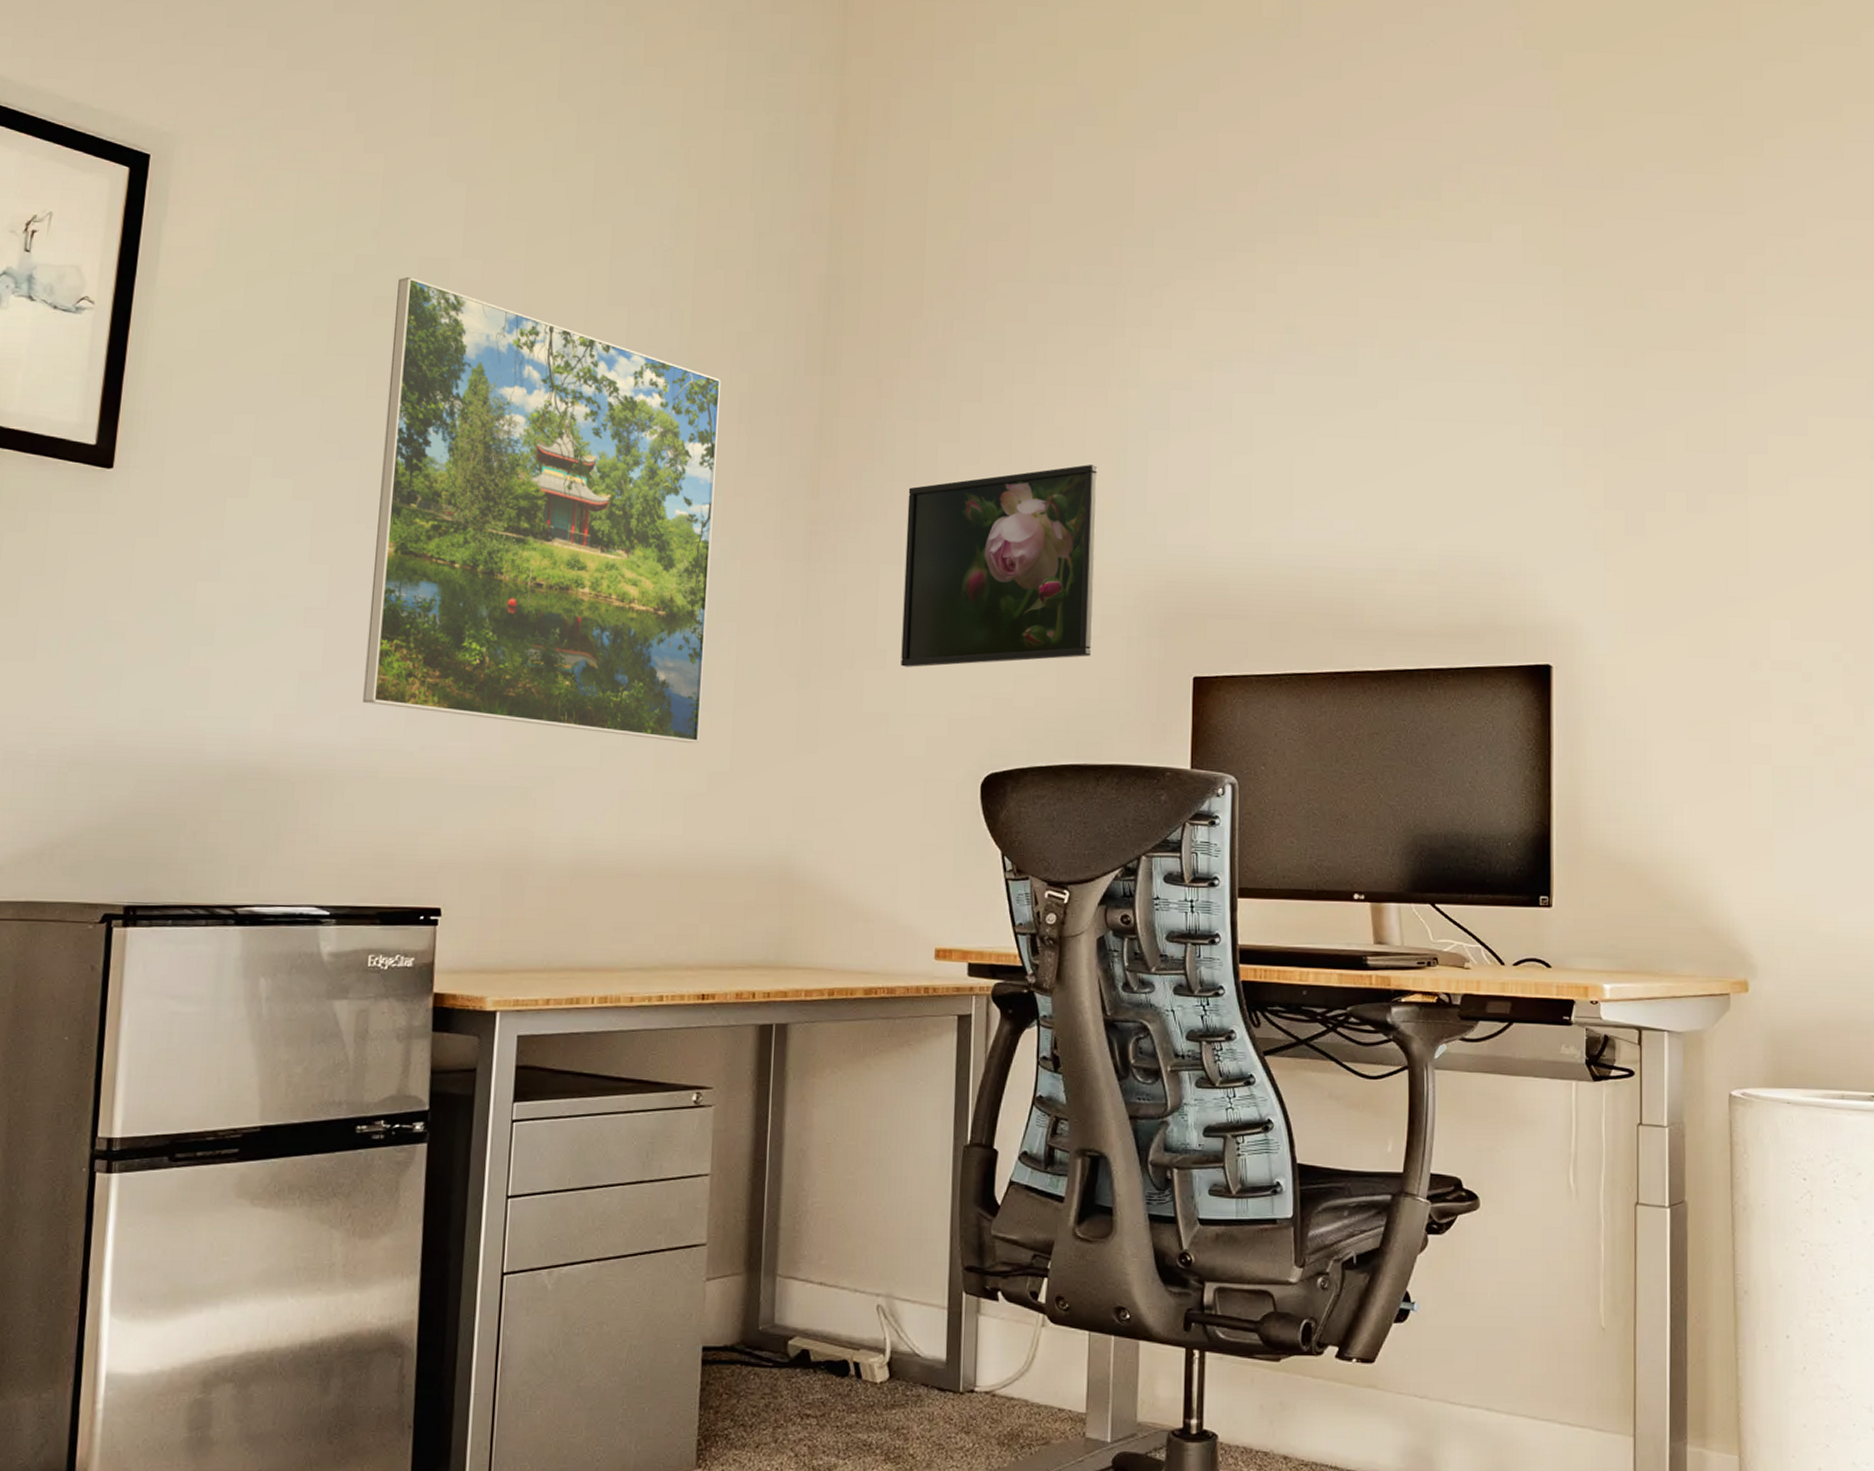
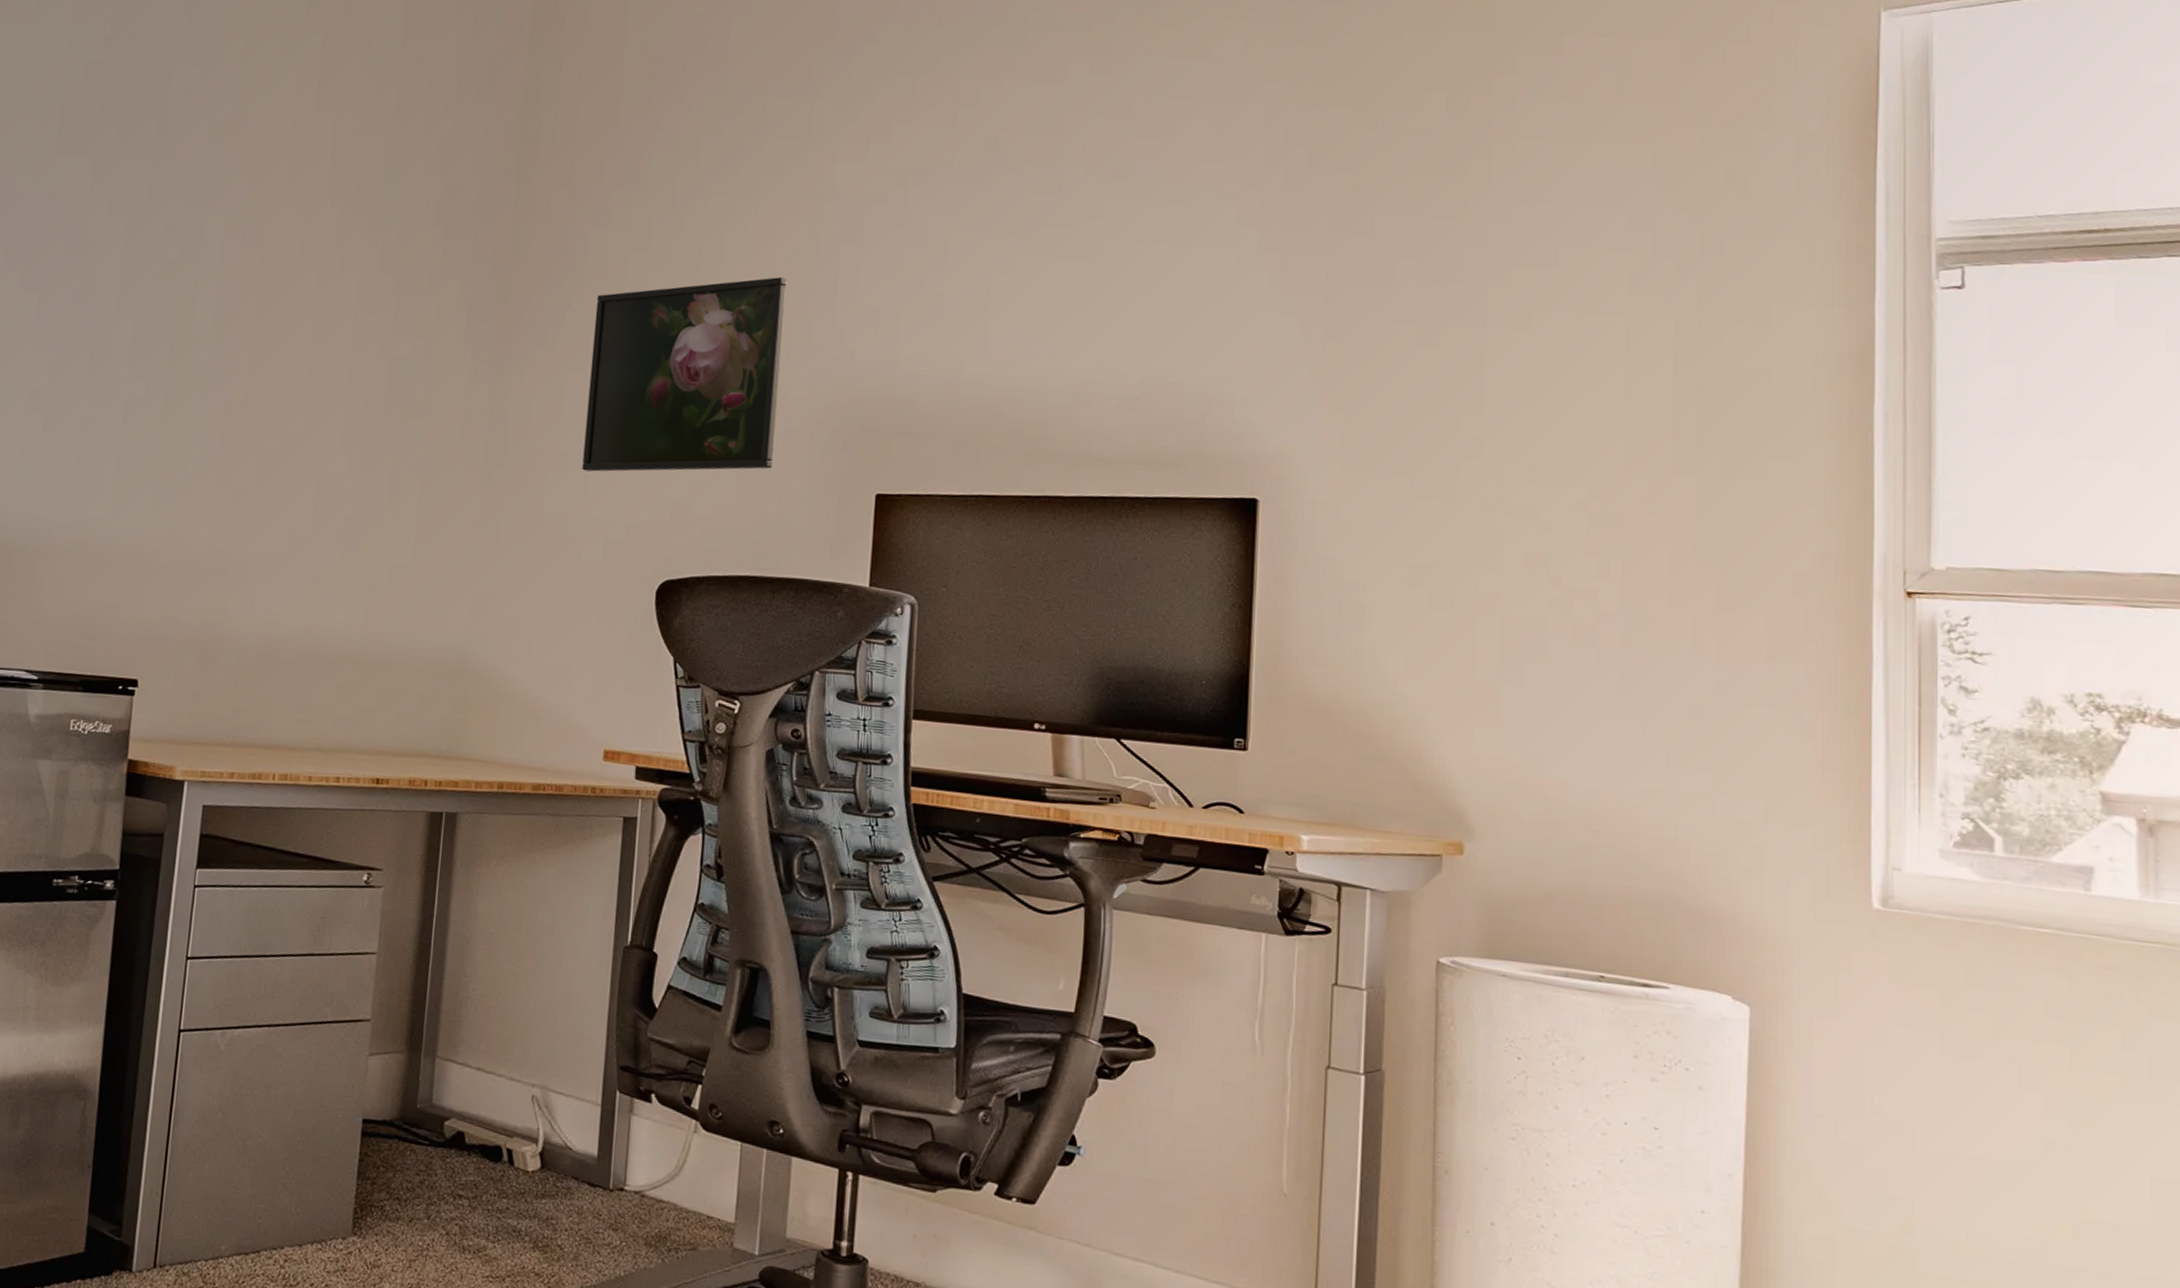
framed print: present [363,277,722,744] -> none [76,82,421,536]

